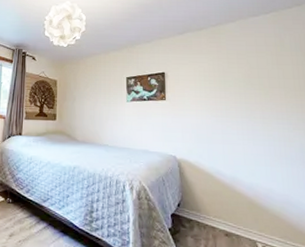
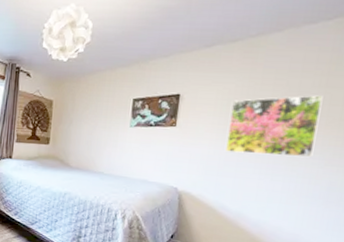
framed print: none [208,71,282,124] -> present [225,95,323,158]

